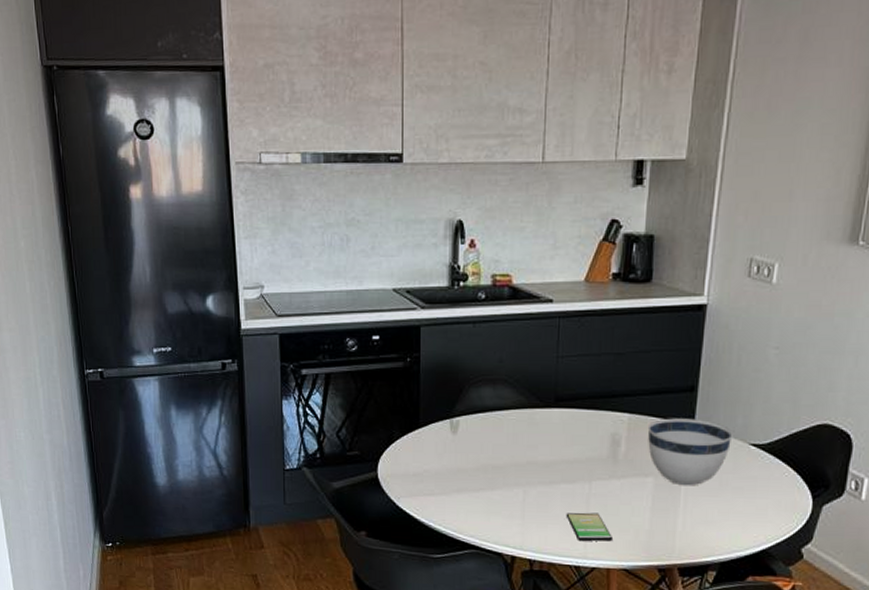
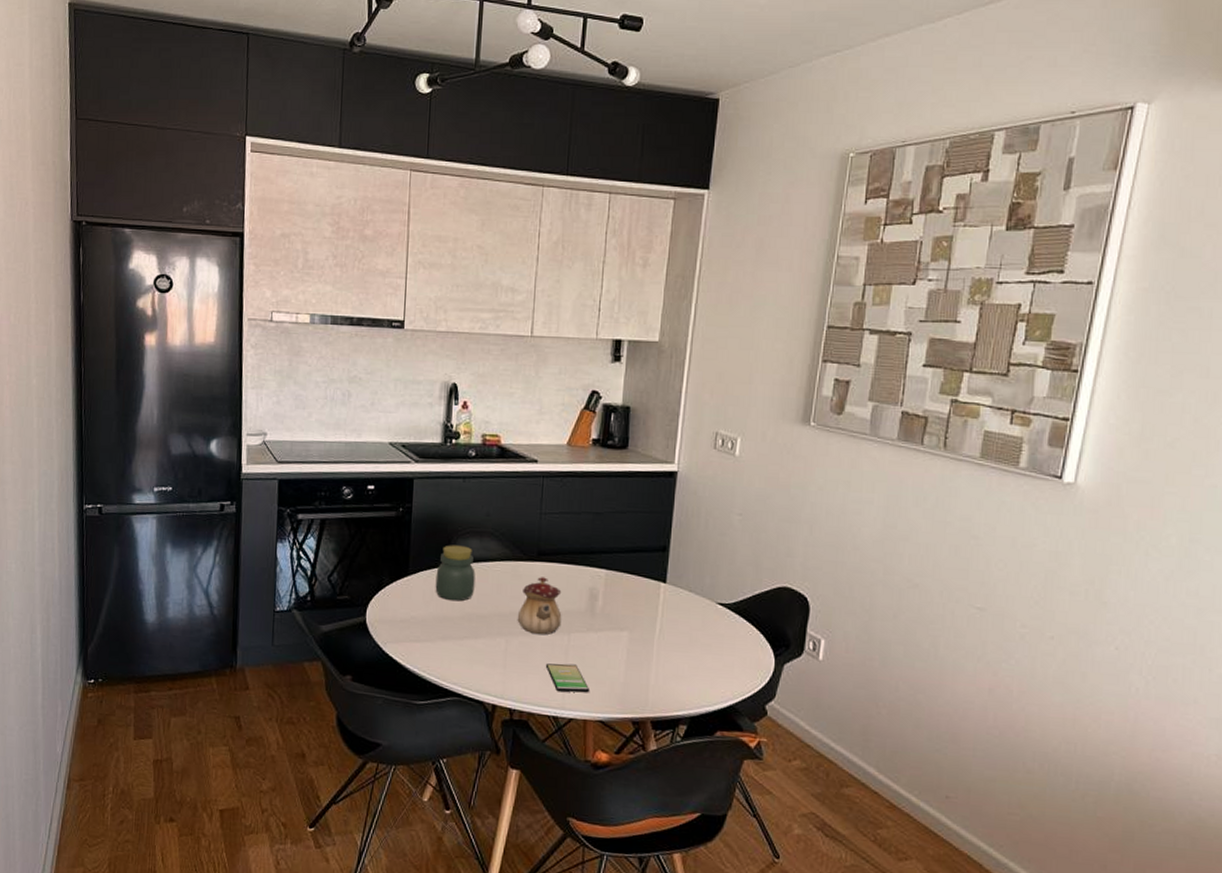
jar: none [448,394,489,453] -> present [435,545,475,601]
teapot: none [535,424,582,483] -> present [517,577,562,634]
bowl: present [647,418,733,486] -> none [623,575,702,641]

